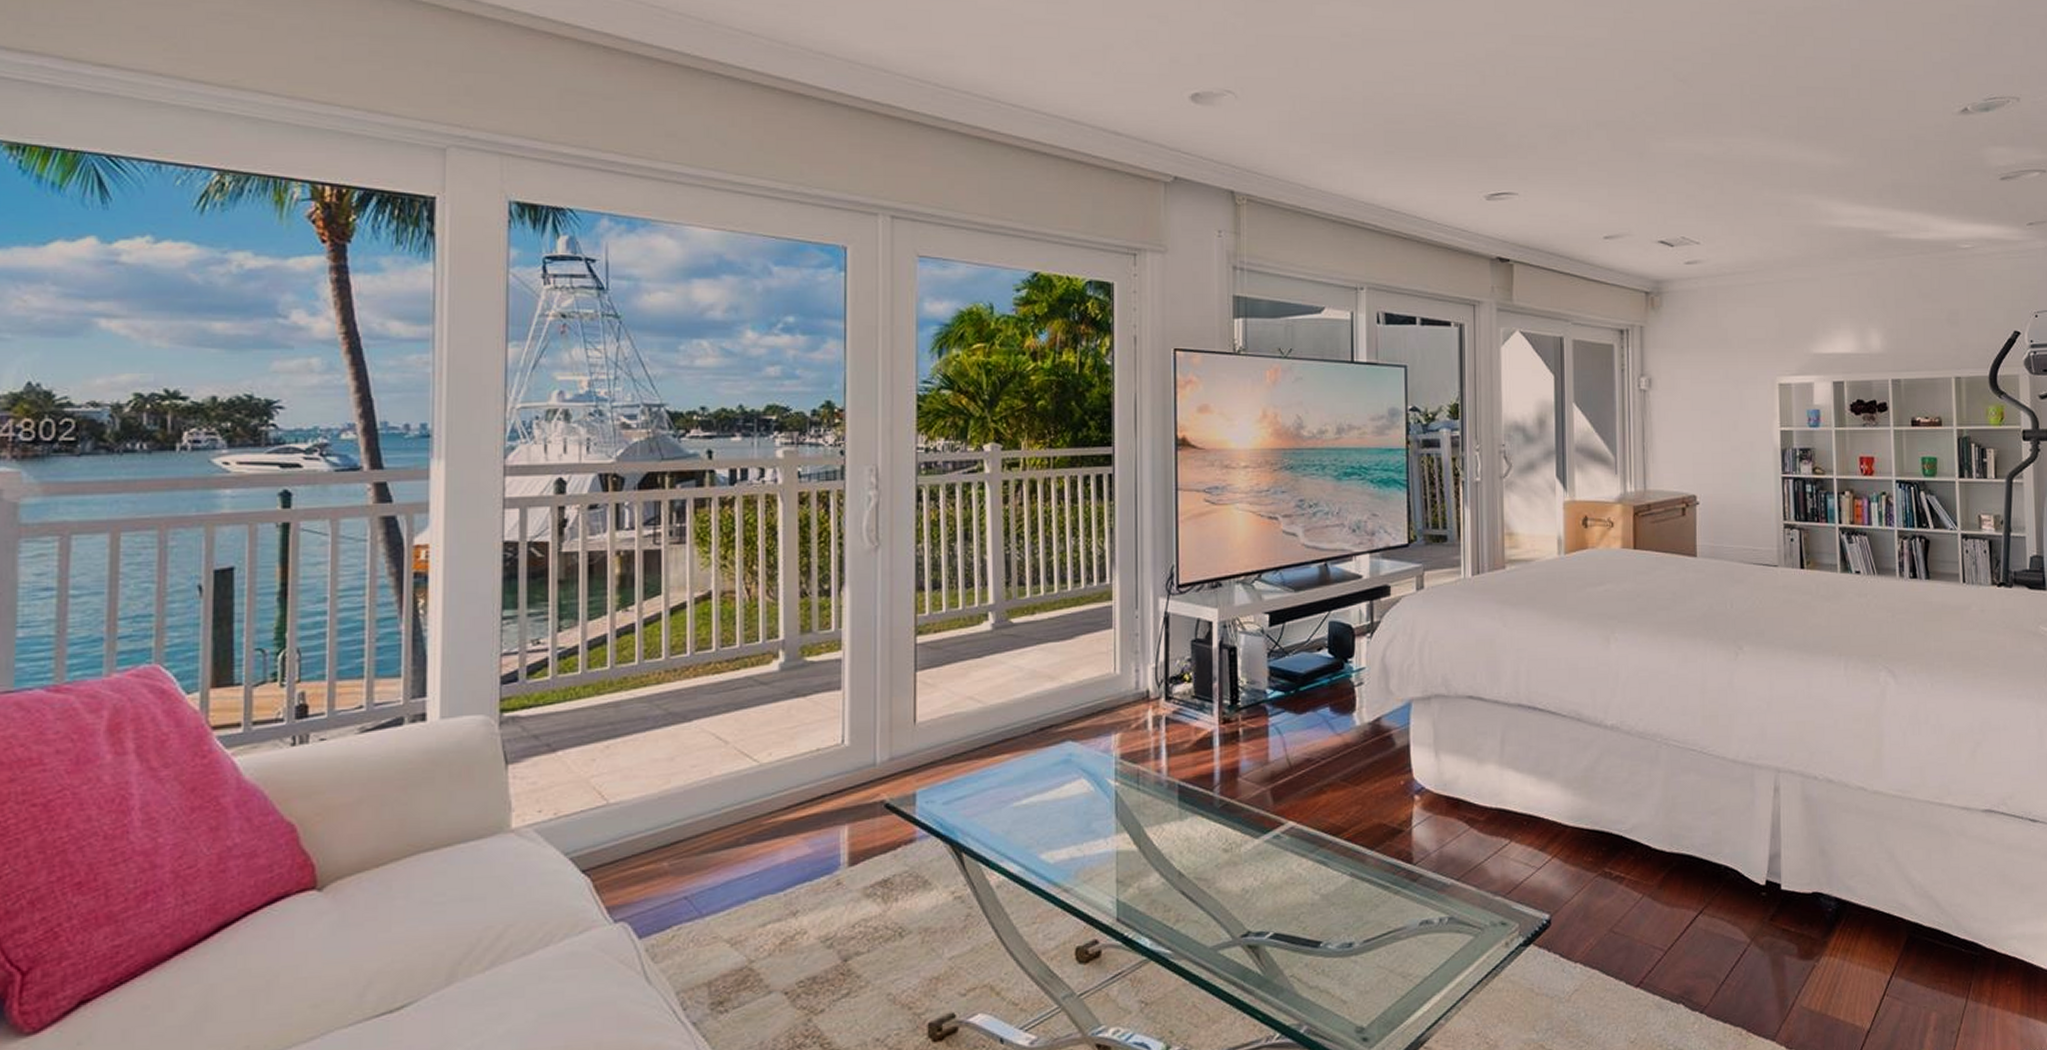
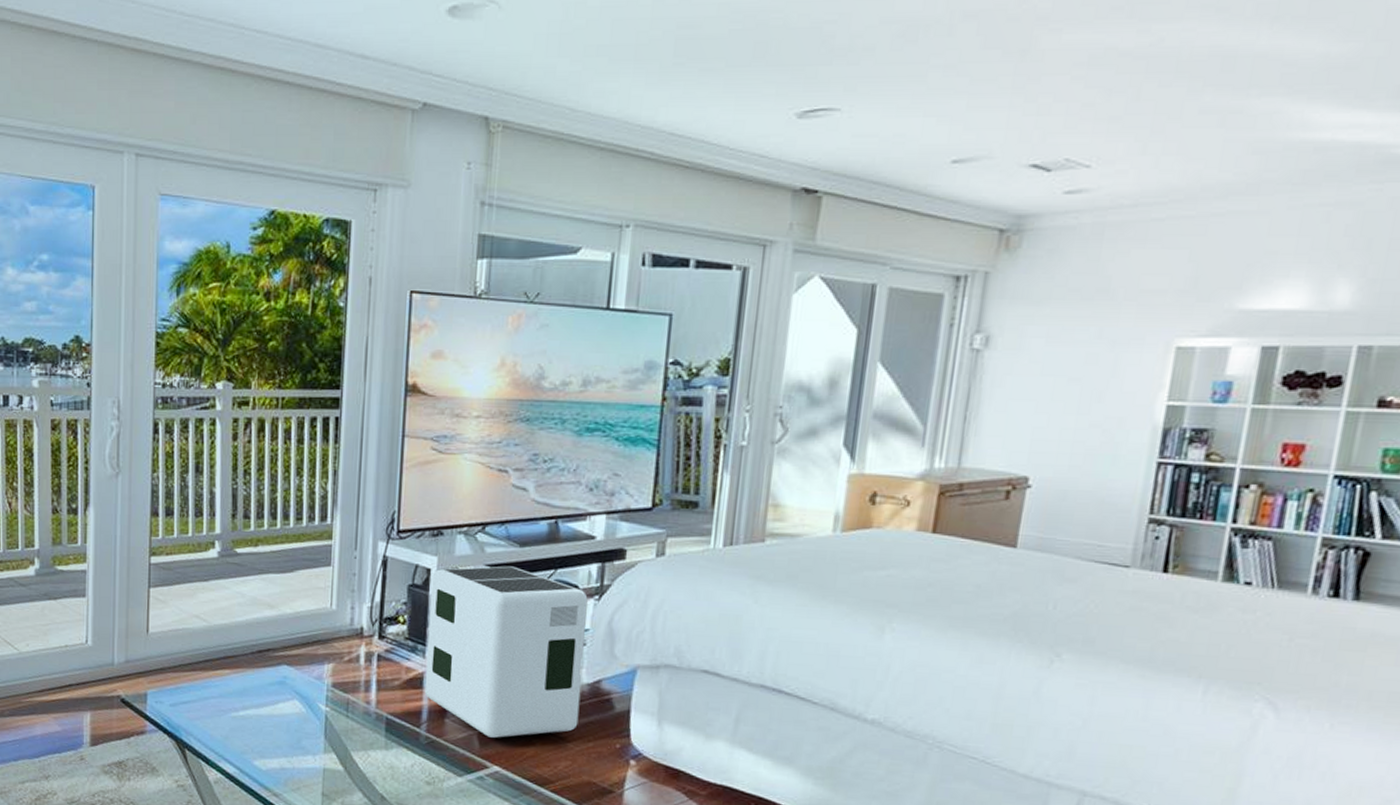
air purifier: none [1214,612,1364,791] -> present [424,566,588,738]

